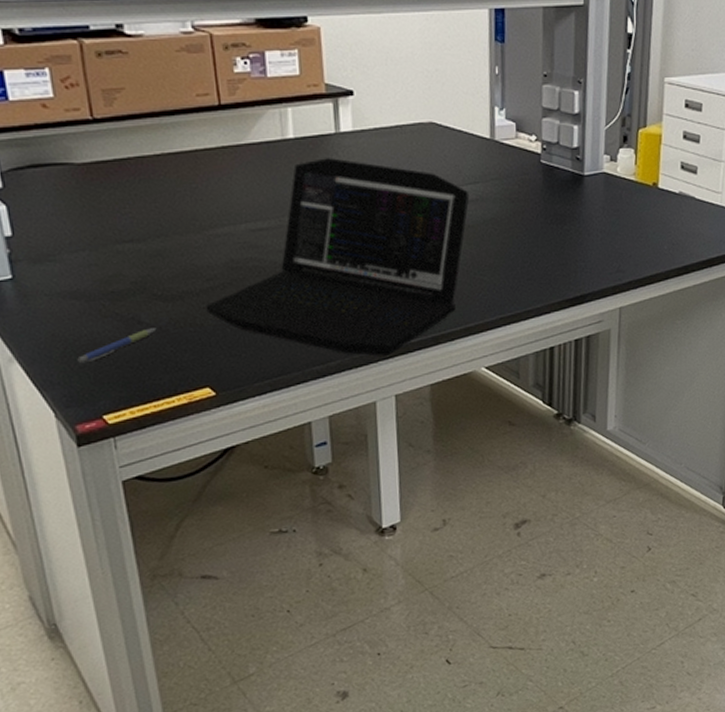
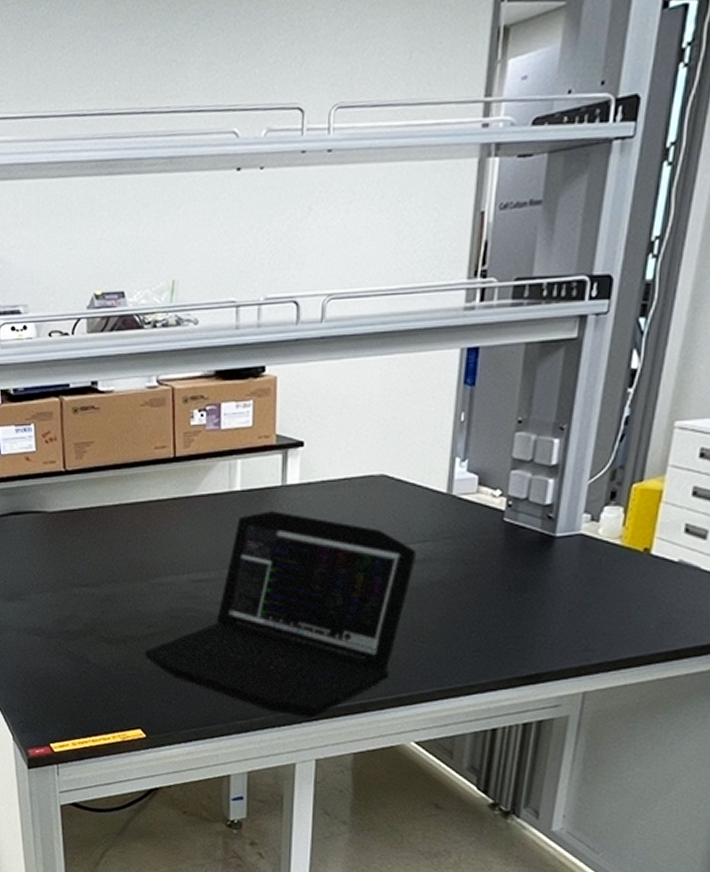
pen: present [77,328,157,363] -> none [34,668,101,693]

